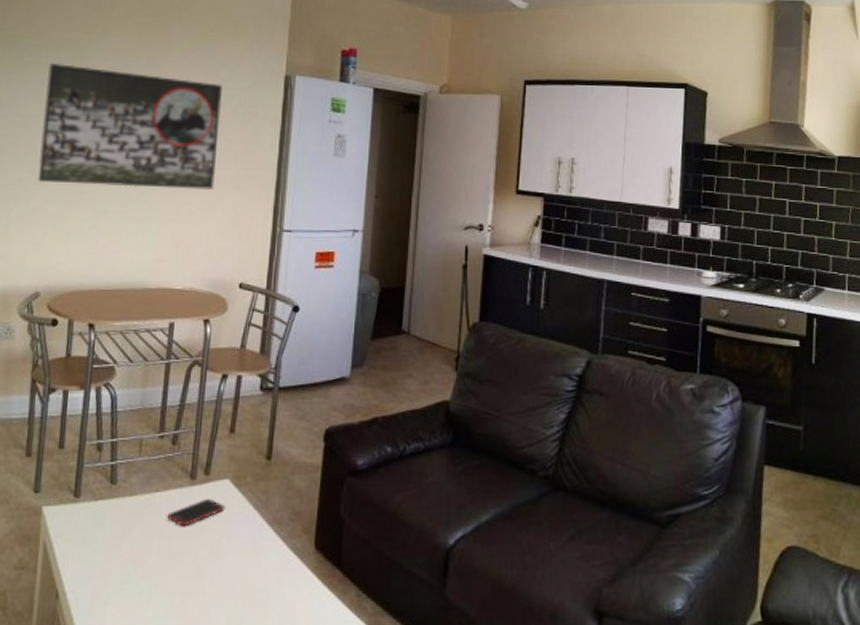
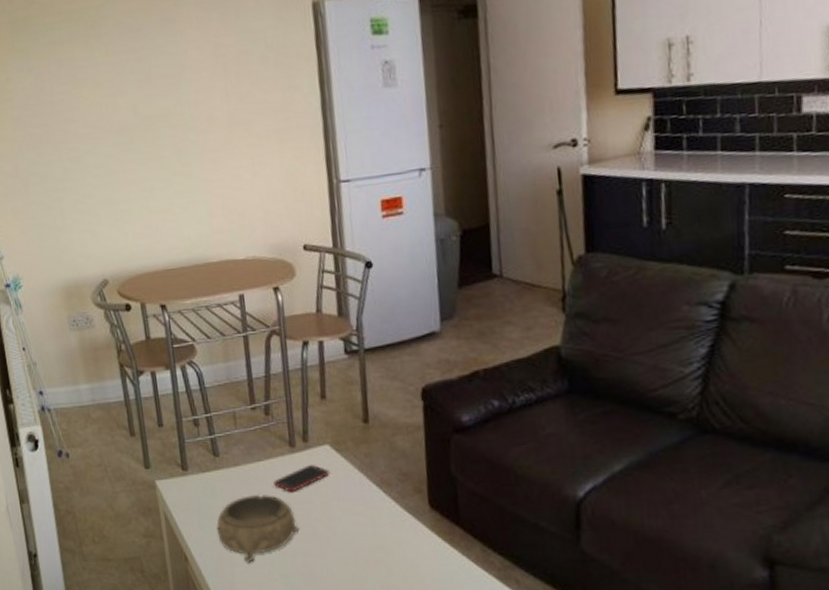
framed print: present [37,63,222,190] -> none [64,28,257,168]
decorative bowl: none [97,526,185,602] -> present [216,494,300,563]

